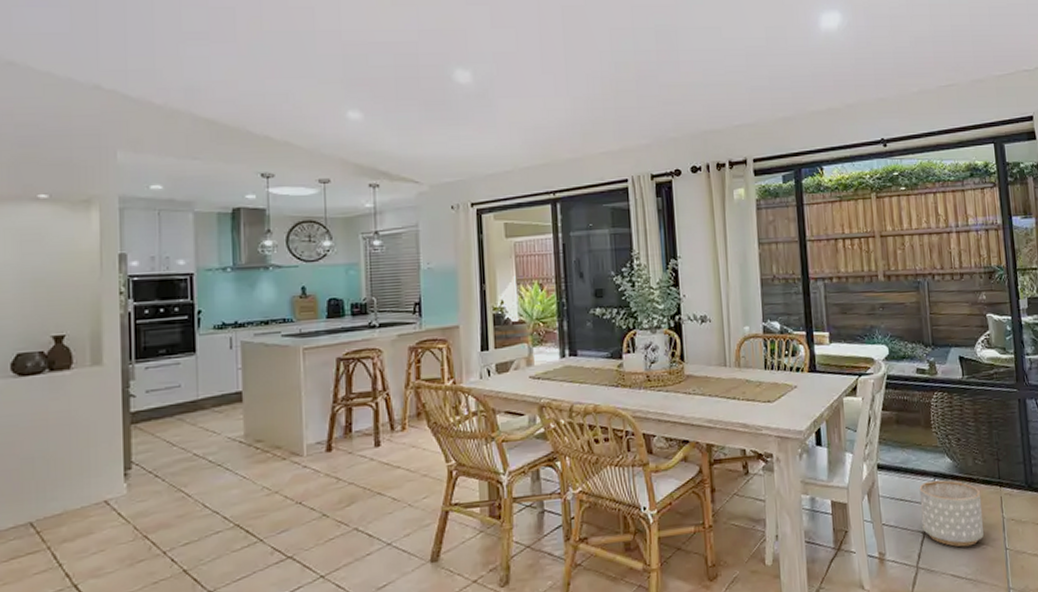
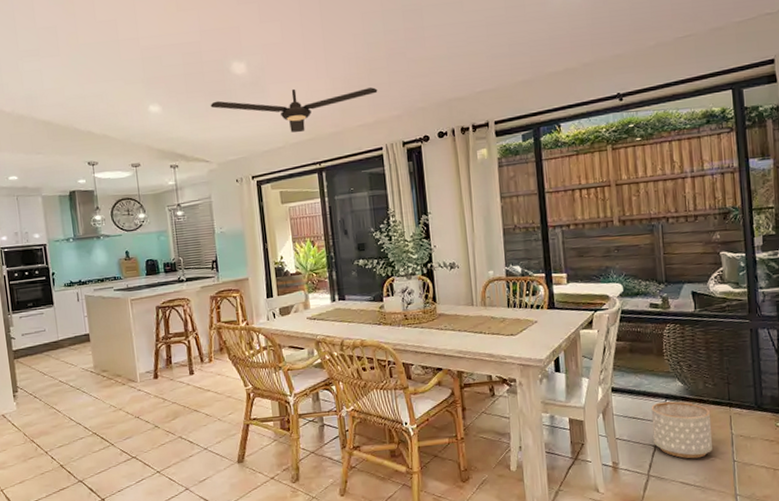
ceiling fan: none [425,105,625,156] -> present [210,87,378,133]

